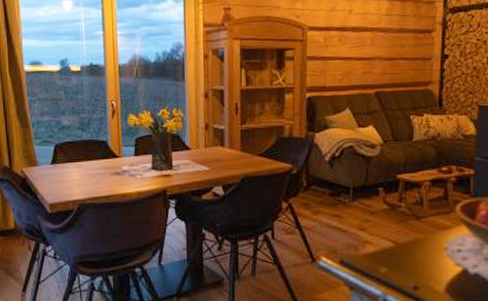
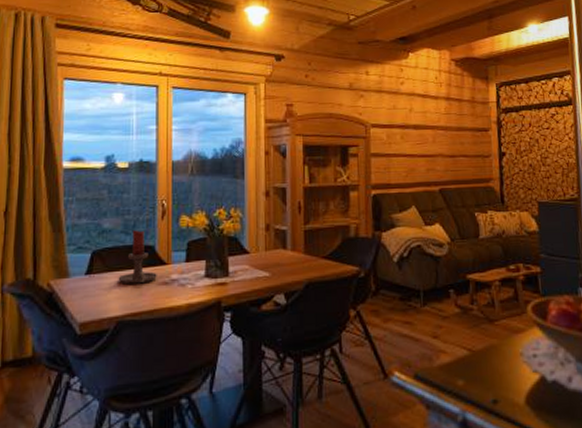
candle holder: none [78,127,111,173] -> present [118,230,157,284]

